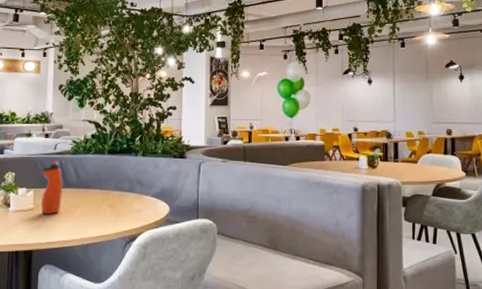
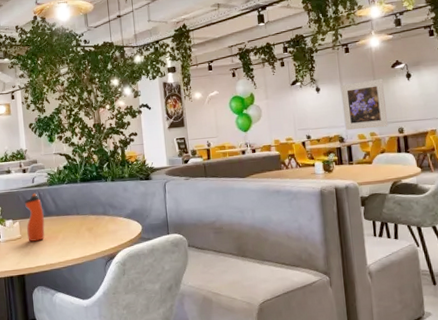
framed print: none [394,77,437,127] -> present [341,78,389,131]

